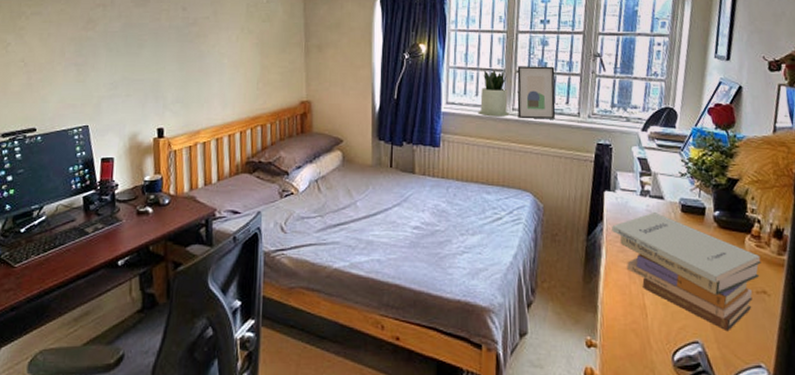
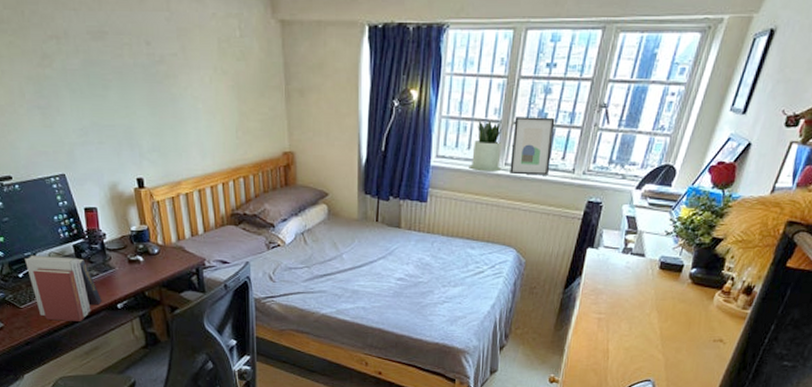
books: none [30,208,103,281] -> present [25,255,102,321]
books: present [612,213,761,332] -> none [589,269,726,372]

